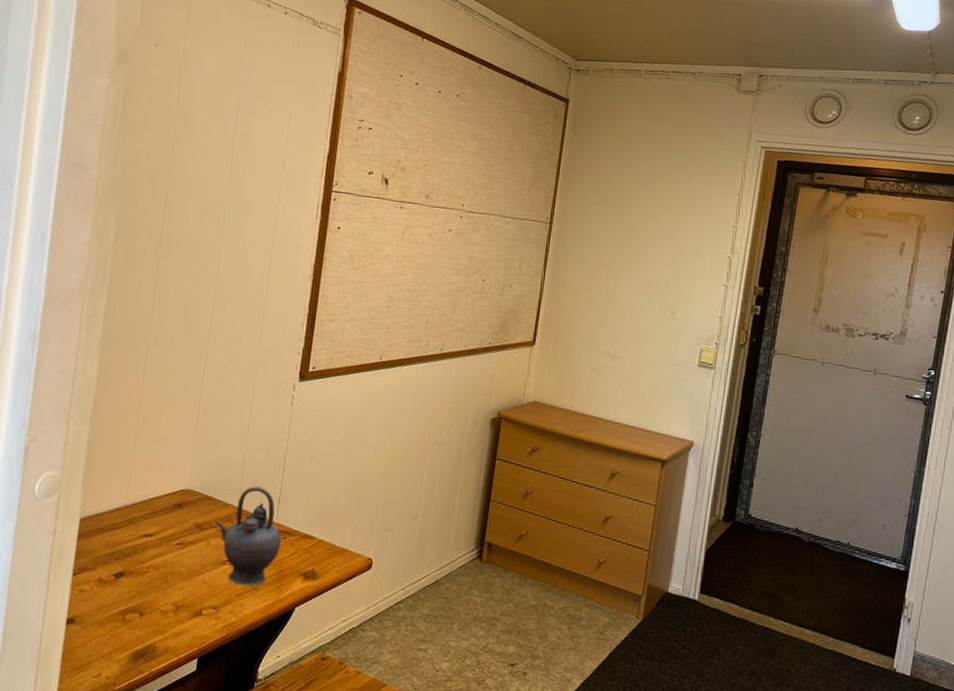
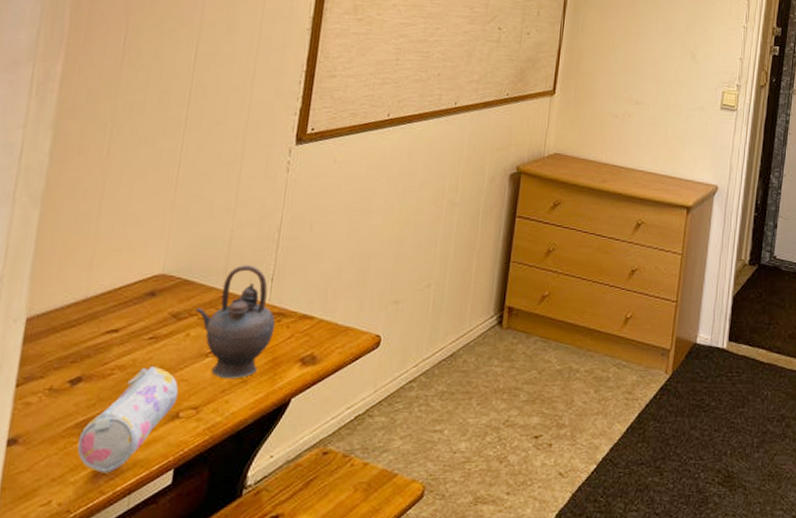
pencil case: none [121,568,201,656] -> present [77,365,179,473]

